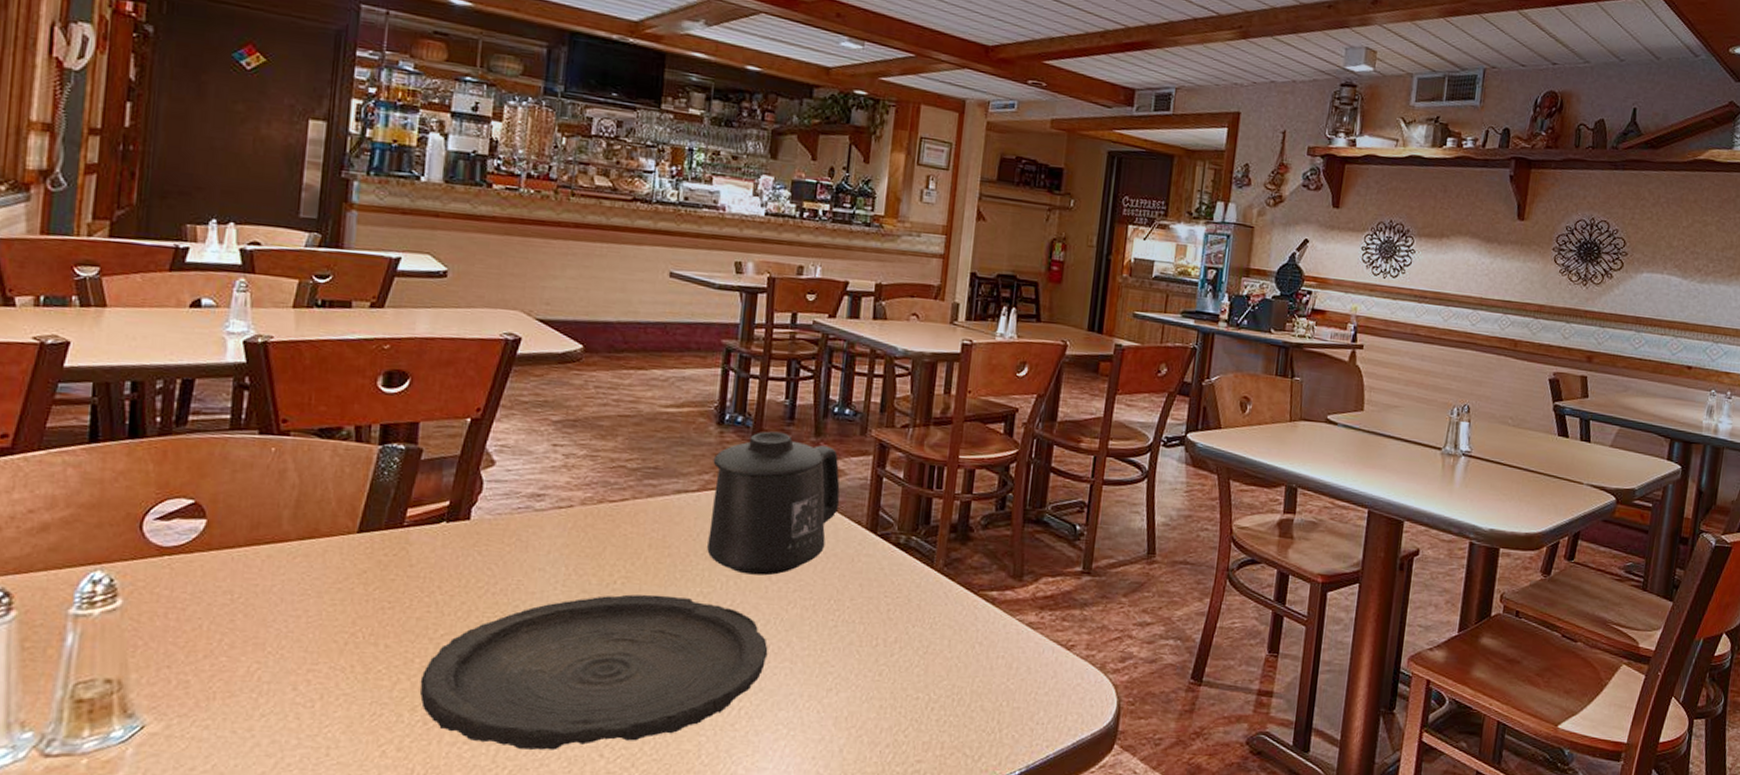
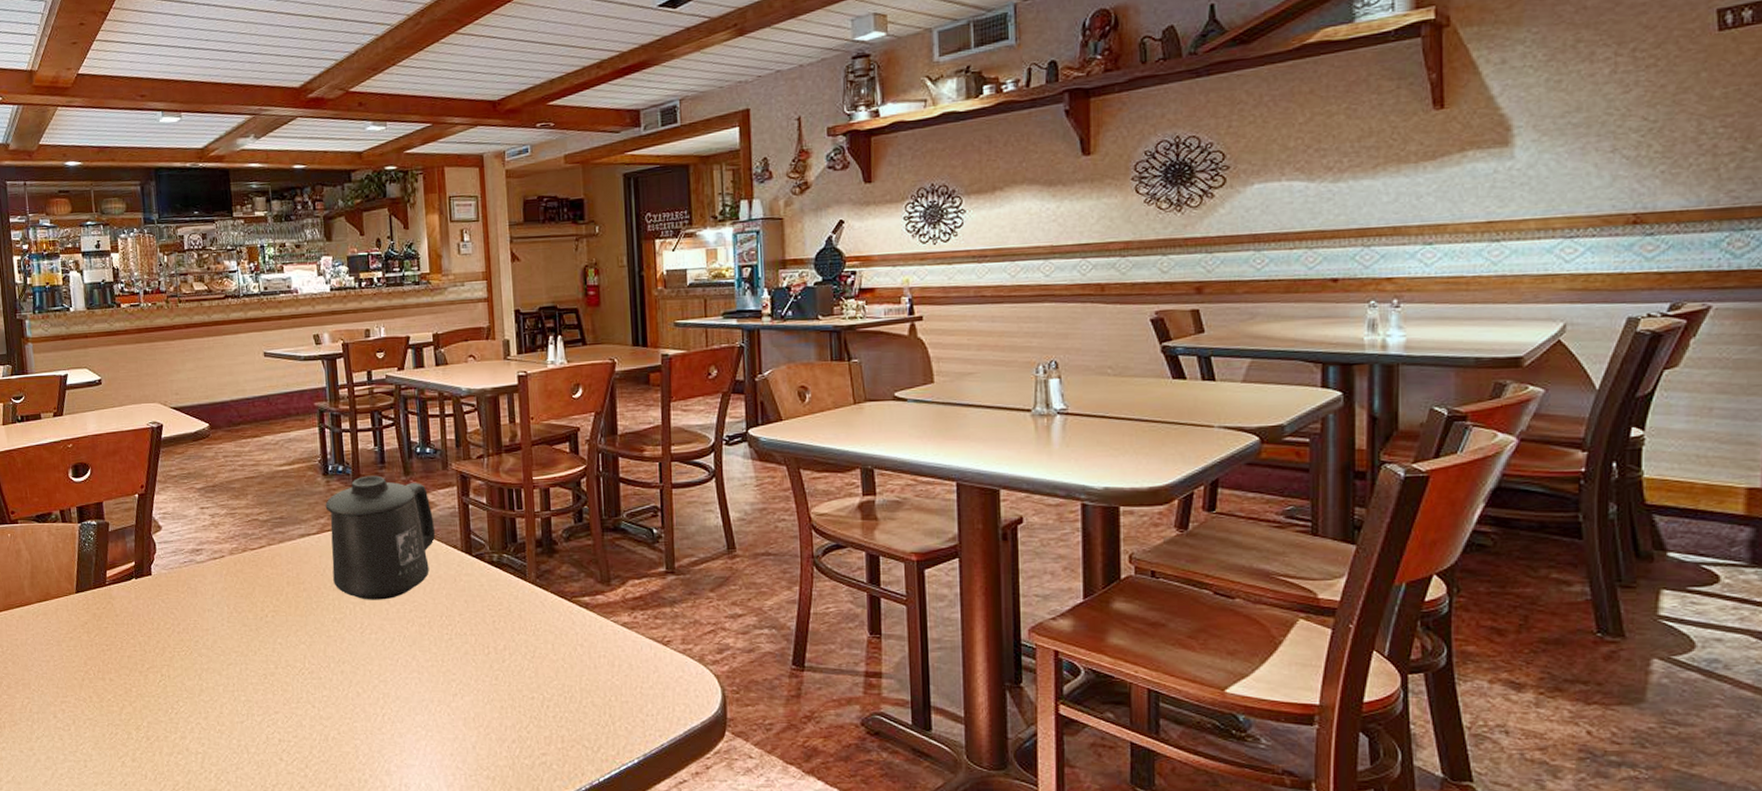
plate: present [420,594,768,750] -> none [139,623,398,756]

